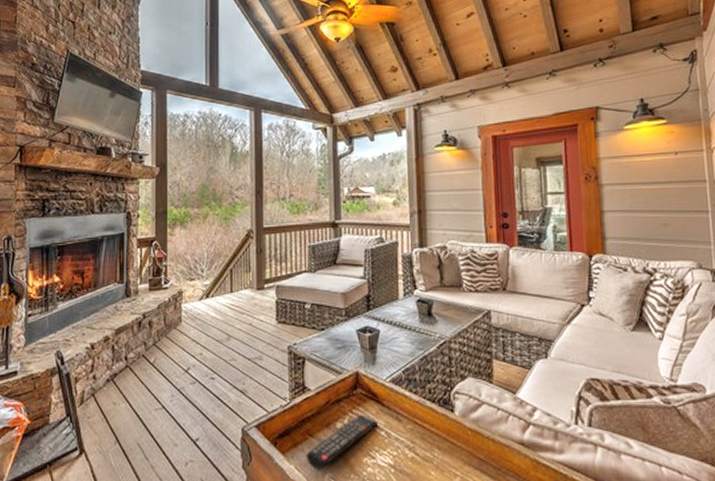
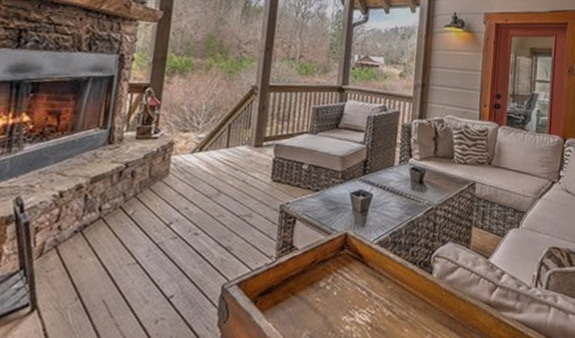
remote control: present [306,414,379,471] -> none [285,274,361,329]

